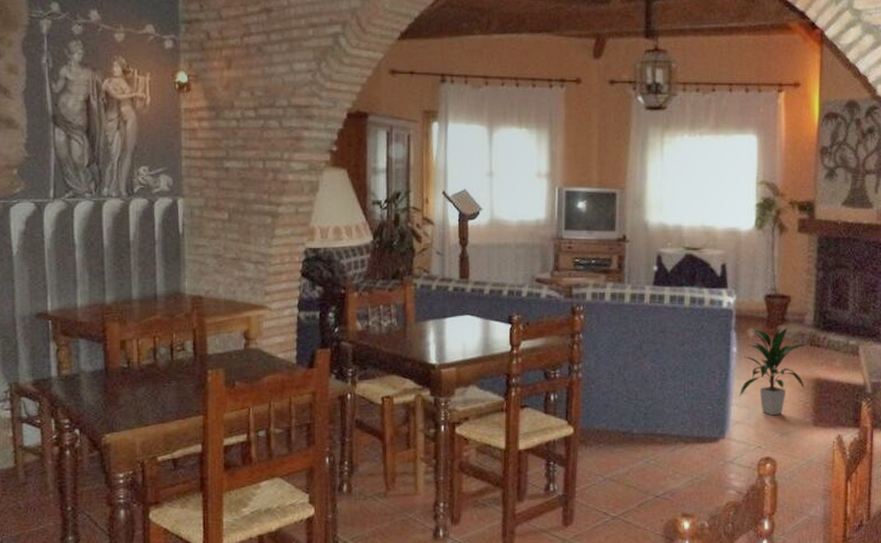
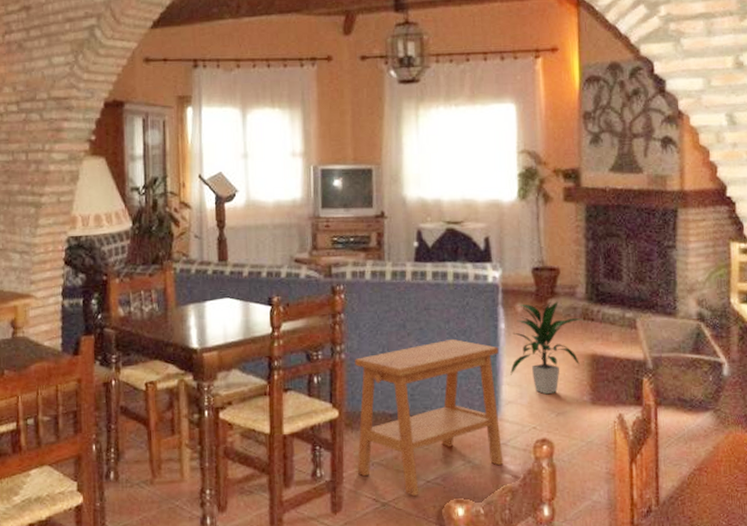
side table: none [589,360,729,510] -> present [355,338,504,496]

